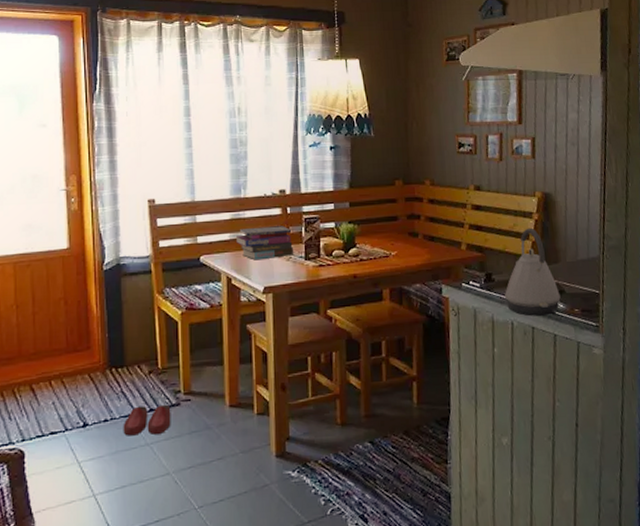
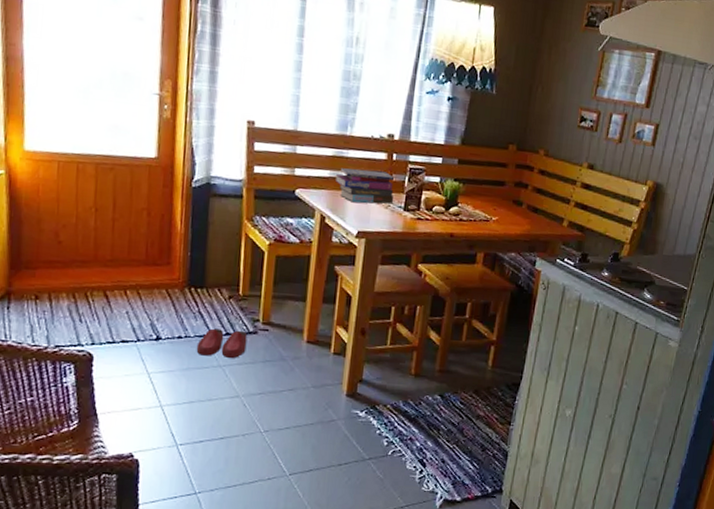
kettle: present [505,228,561,317] -> none [596,215,650,303]

